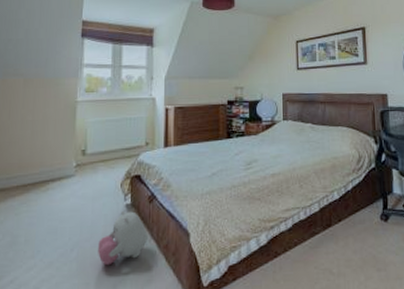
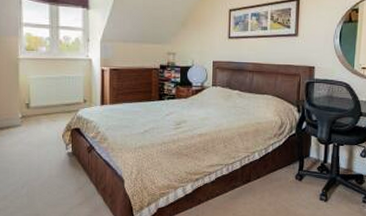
plush toy: present [98,210,147,266] -> none [45,157,87,202]

